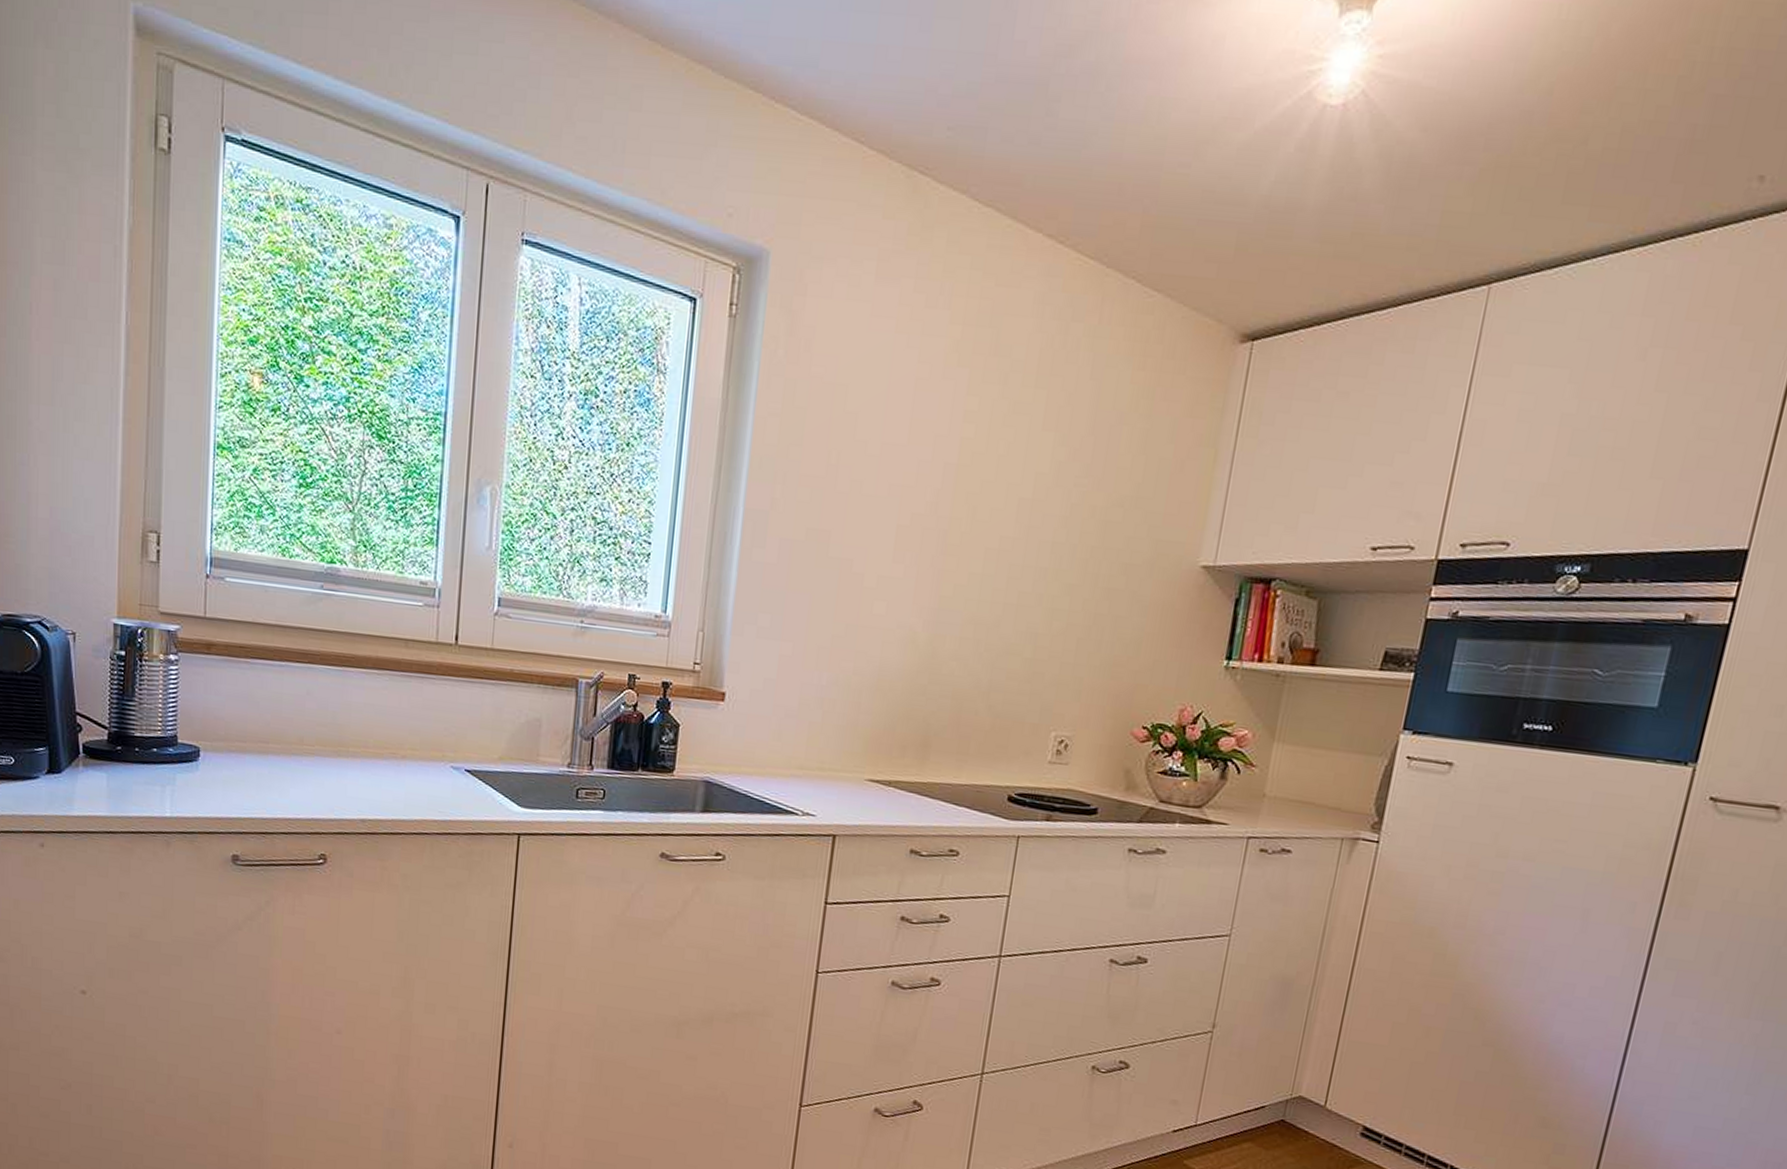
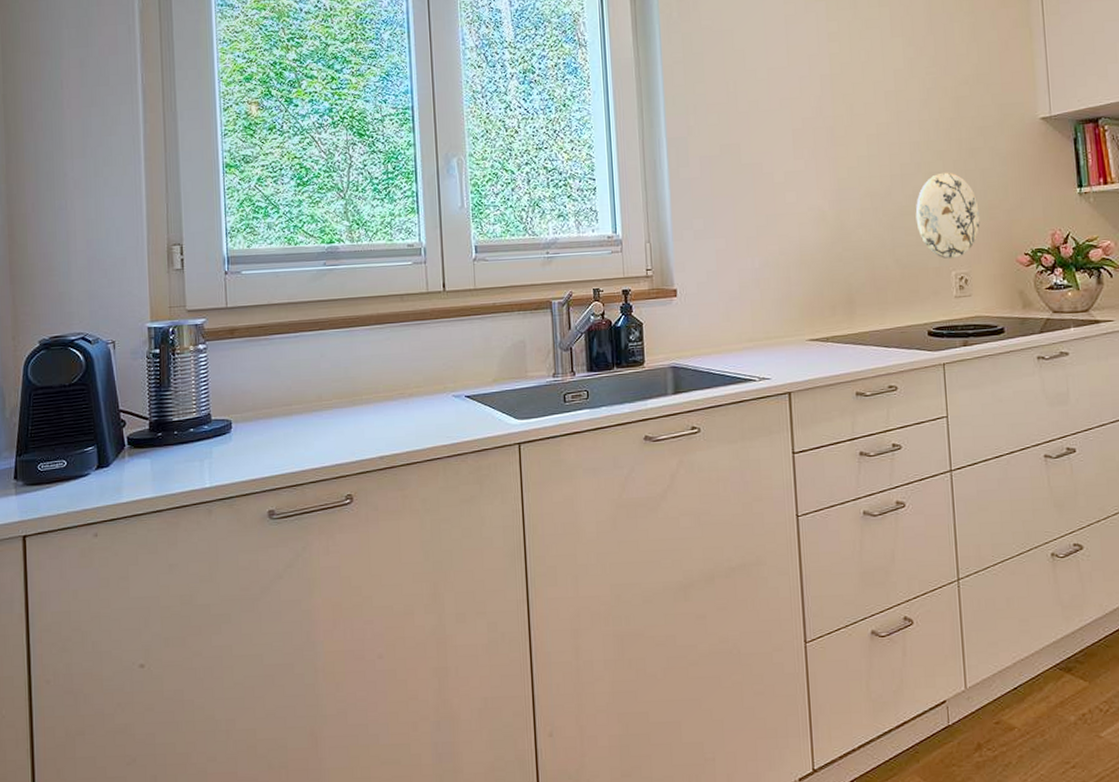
decorative plate: none [1022,611,1102,718] -> present [915,172,980,259]

